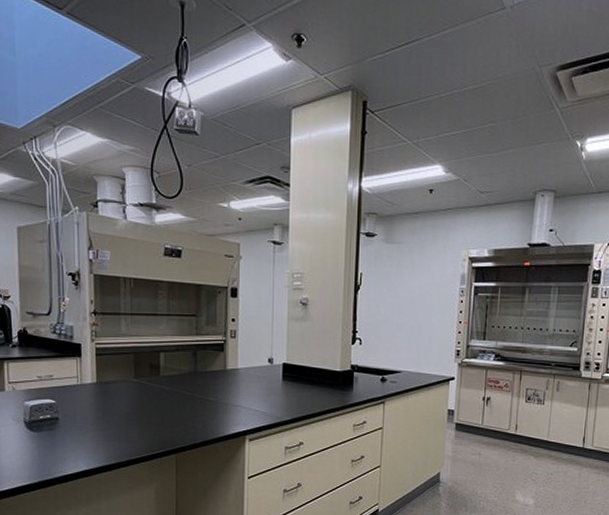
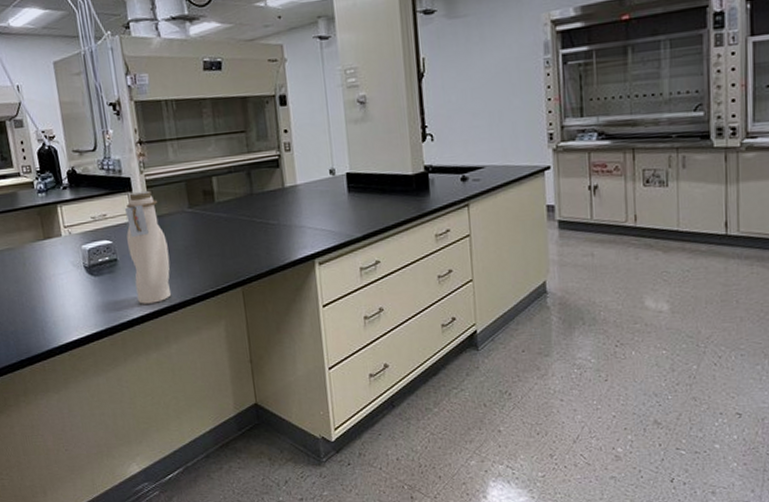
water bottle: none [71,357,110,462] -> present [124,190,171,304]

